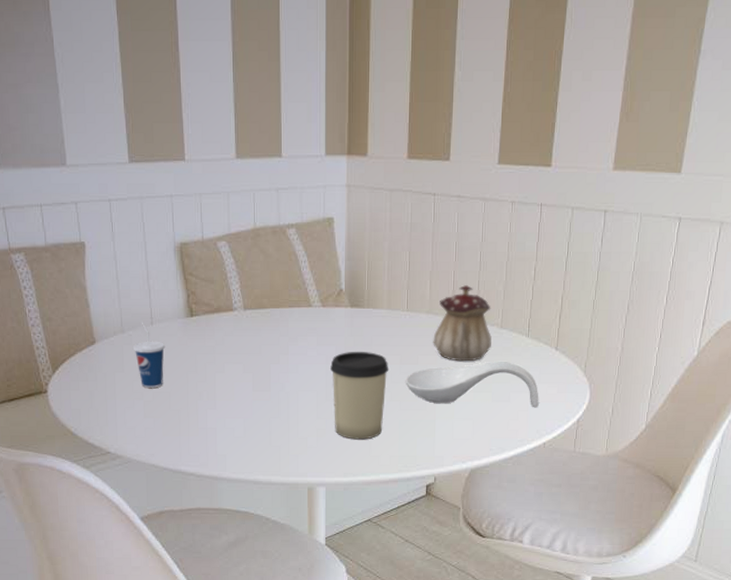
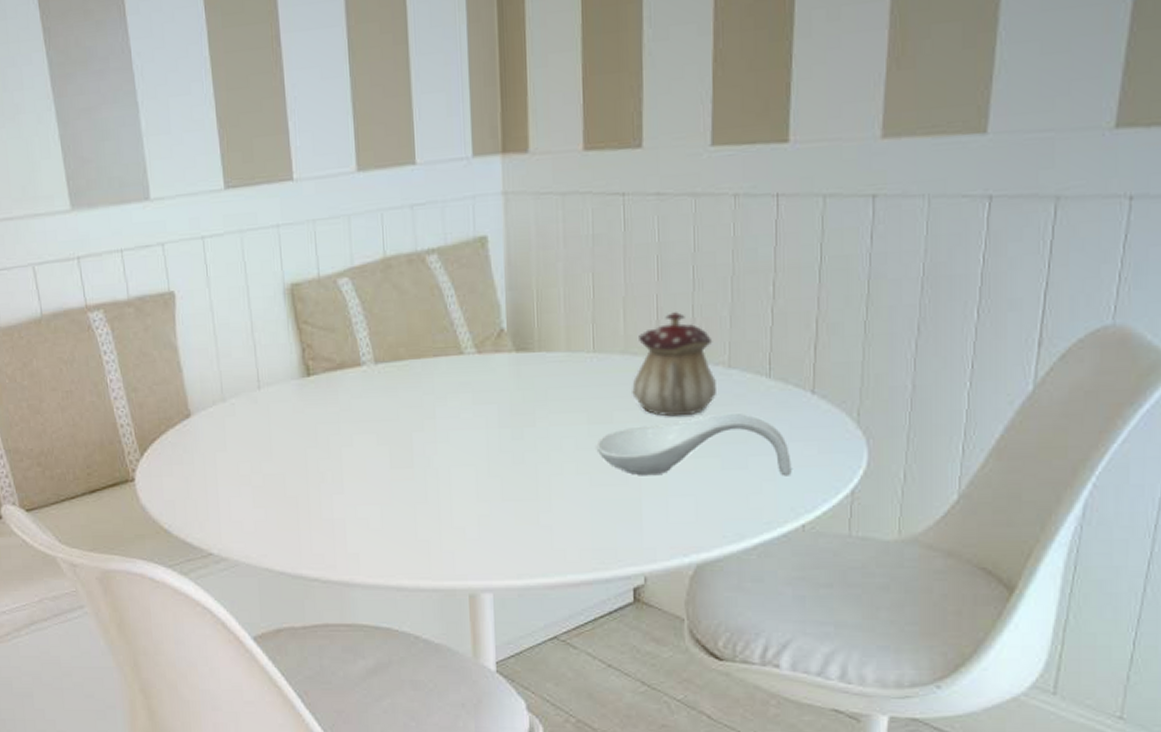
cup: present [133,321,166,388] -> none [237,385,277,470]
cup: present [330,351,389,440] -> none [492,409,573,528]

